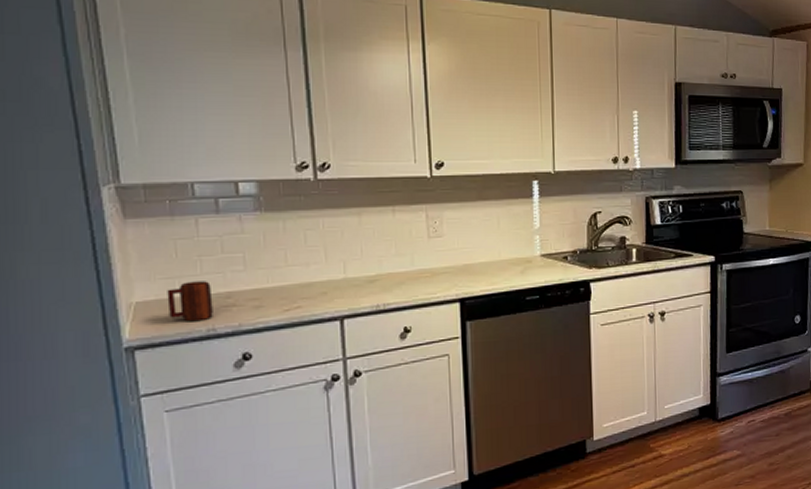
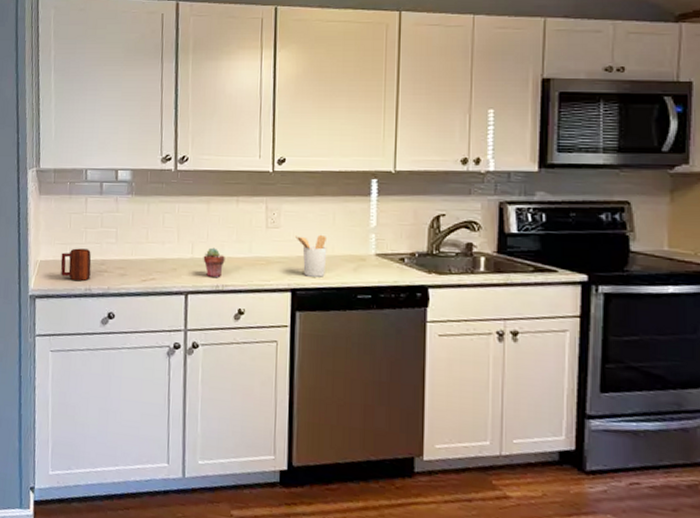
potted succulent: none [358,264,384,298] -> present [203,247,225,278]
utensil holder: none [460,240,494,284] -> present [295,234,327,277]

